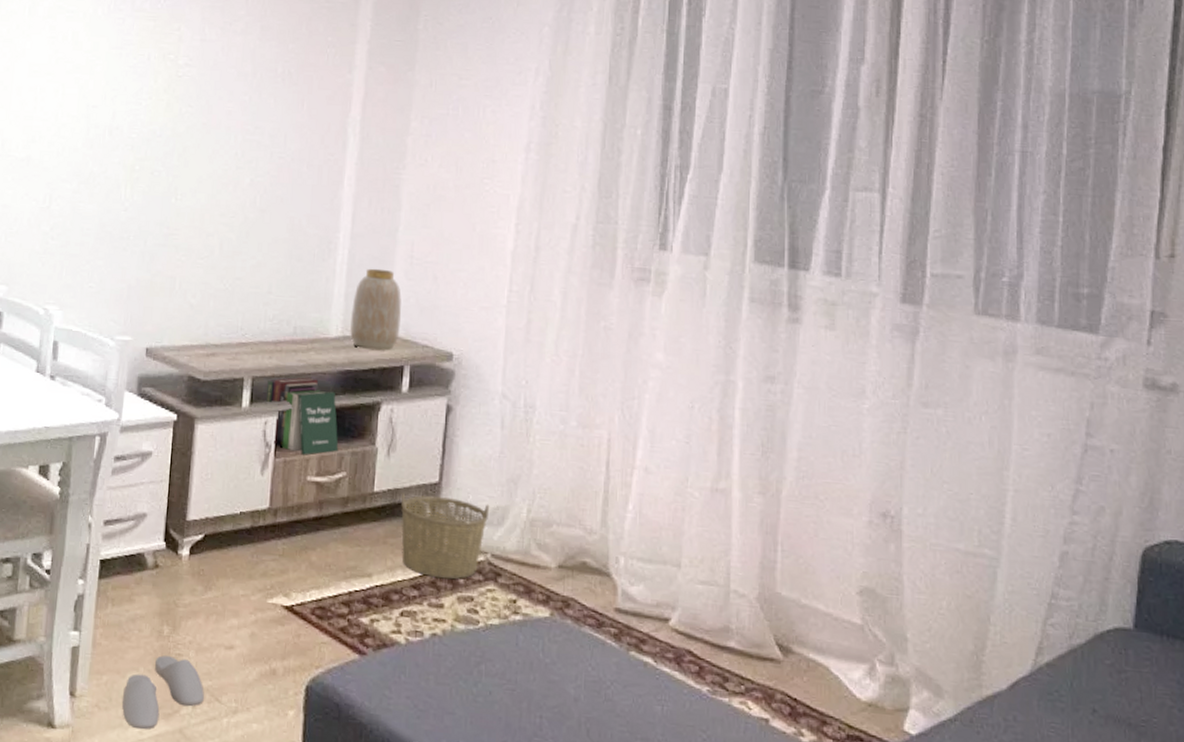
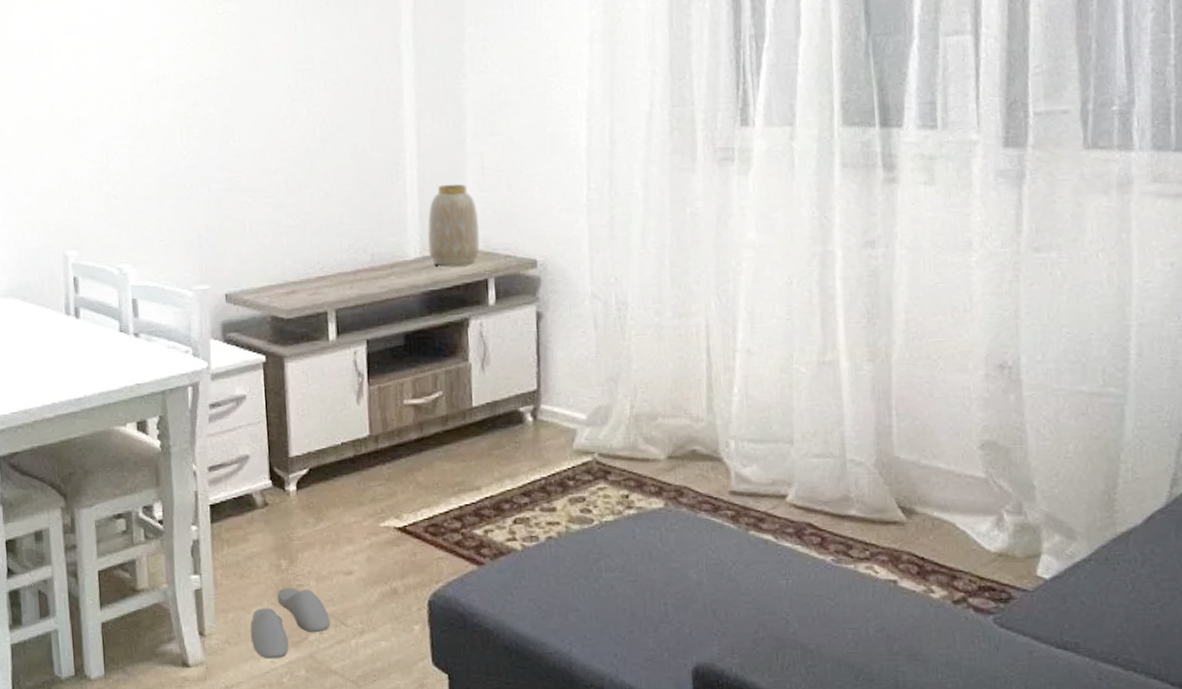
books: present [265,377,339,455] -> none [352,302,432,380]
basket: present [401,493,490,580] -> none [501,403,592,483]

